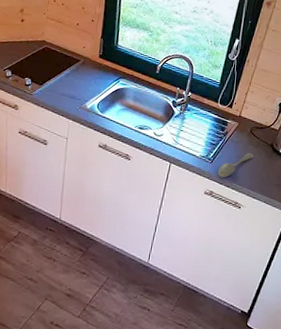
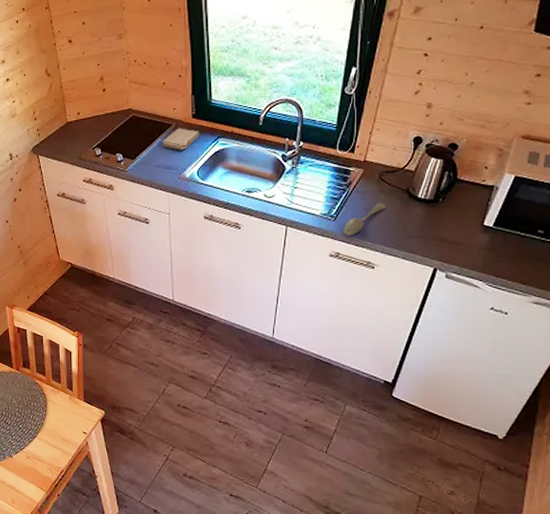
washcloth: none [69,64,104,84] -> present [162,128,200,150]

